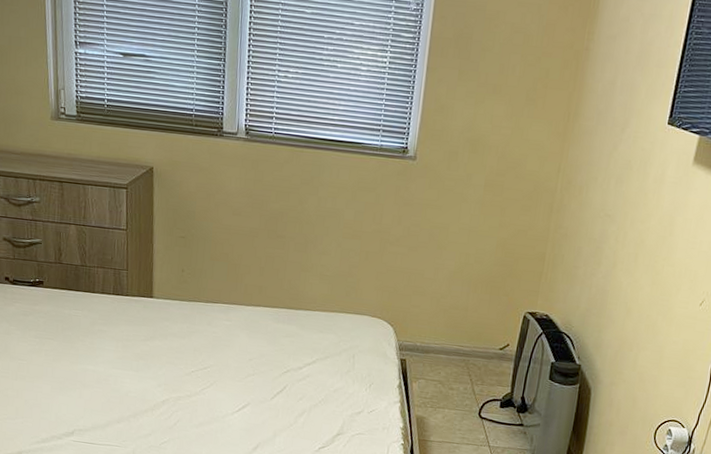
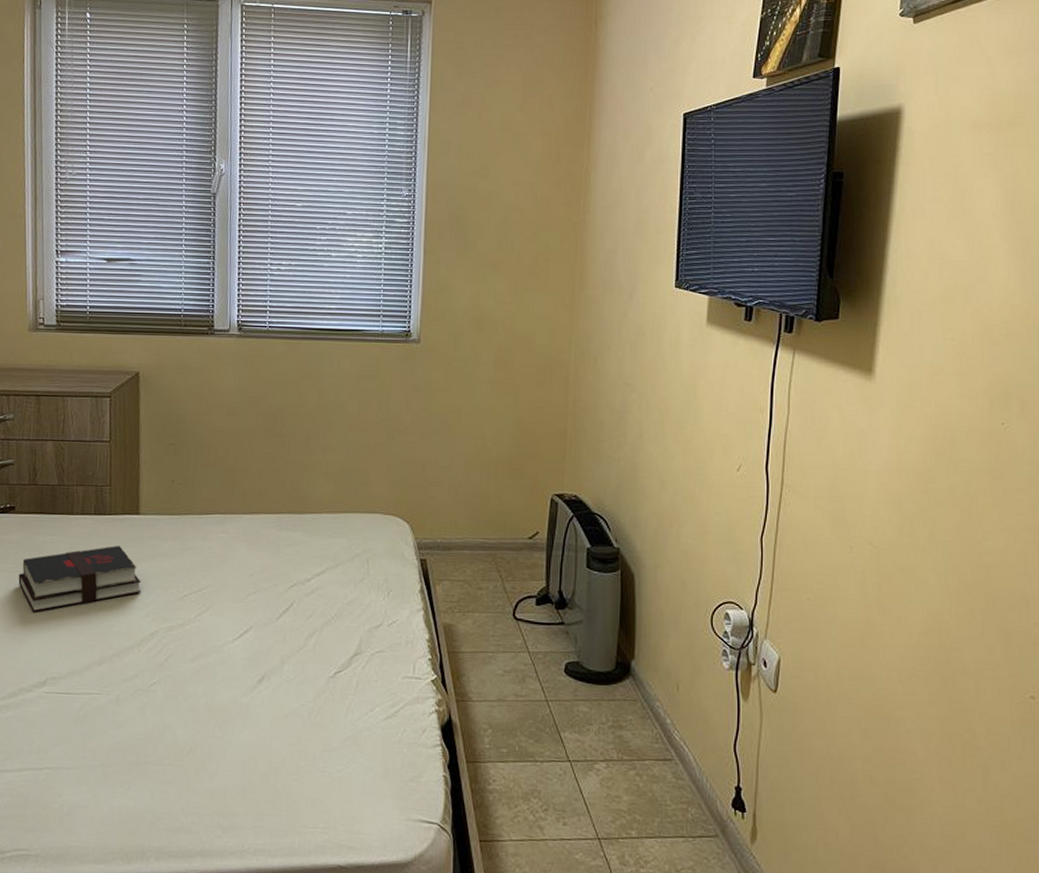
hardback book: none [48,323,155,374] -> present [18,545,142,612]

